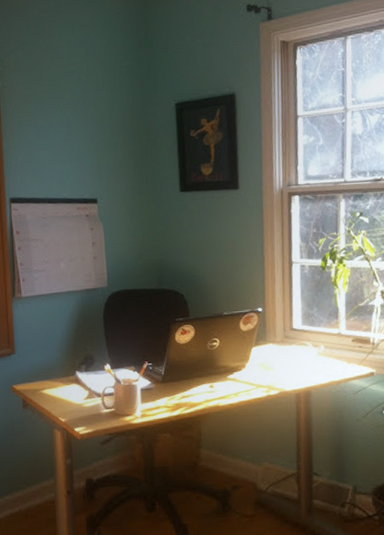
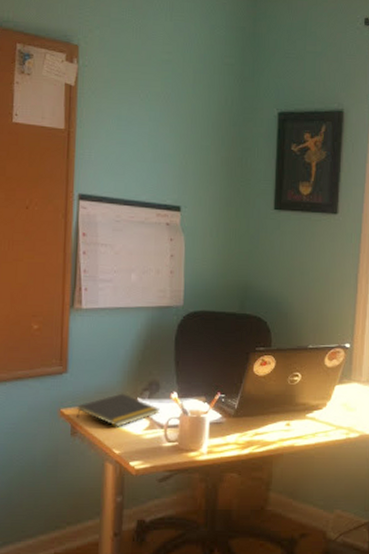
notepad: none [26,368,96,399] -> present [77,393,160,427]

